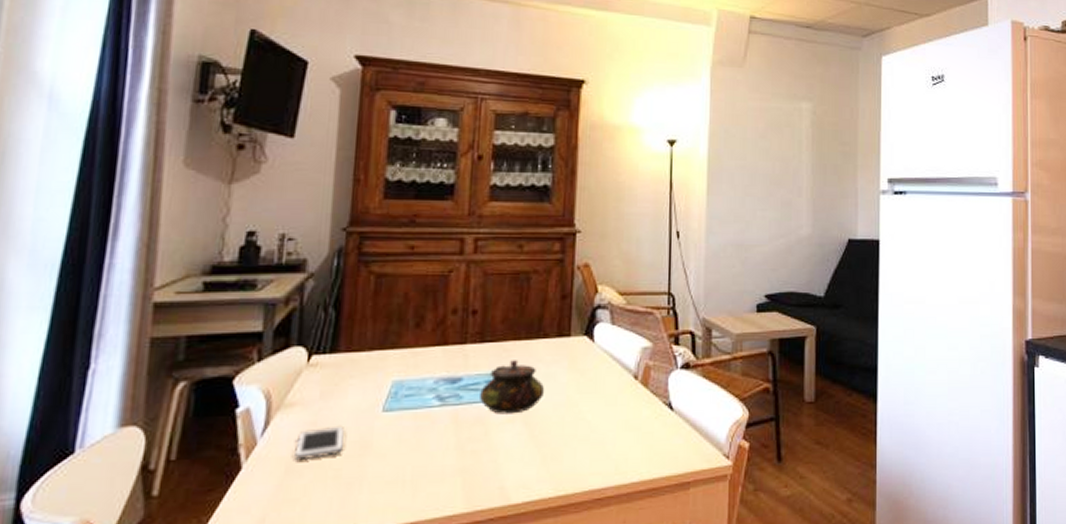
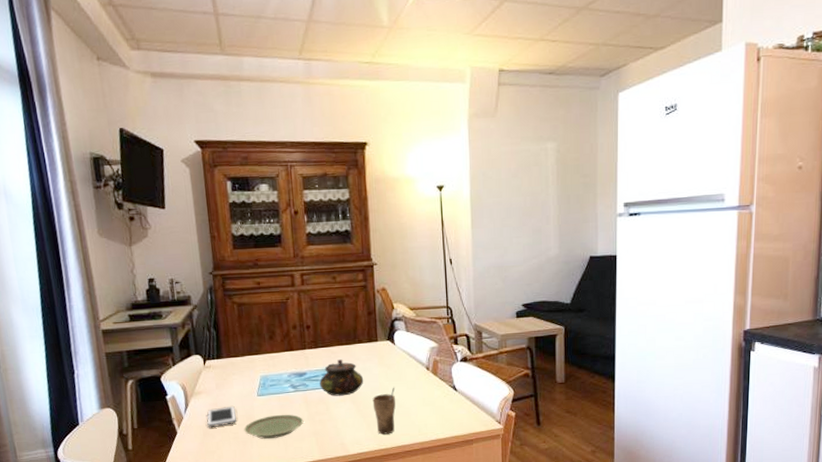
plate: none [352,440,448,480] -> present [244,414,304,440]
cup: none [553,402,588,474] -> present [372,387,396,435]

